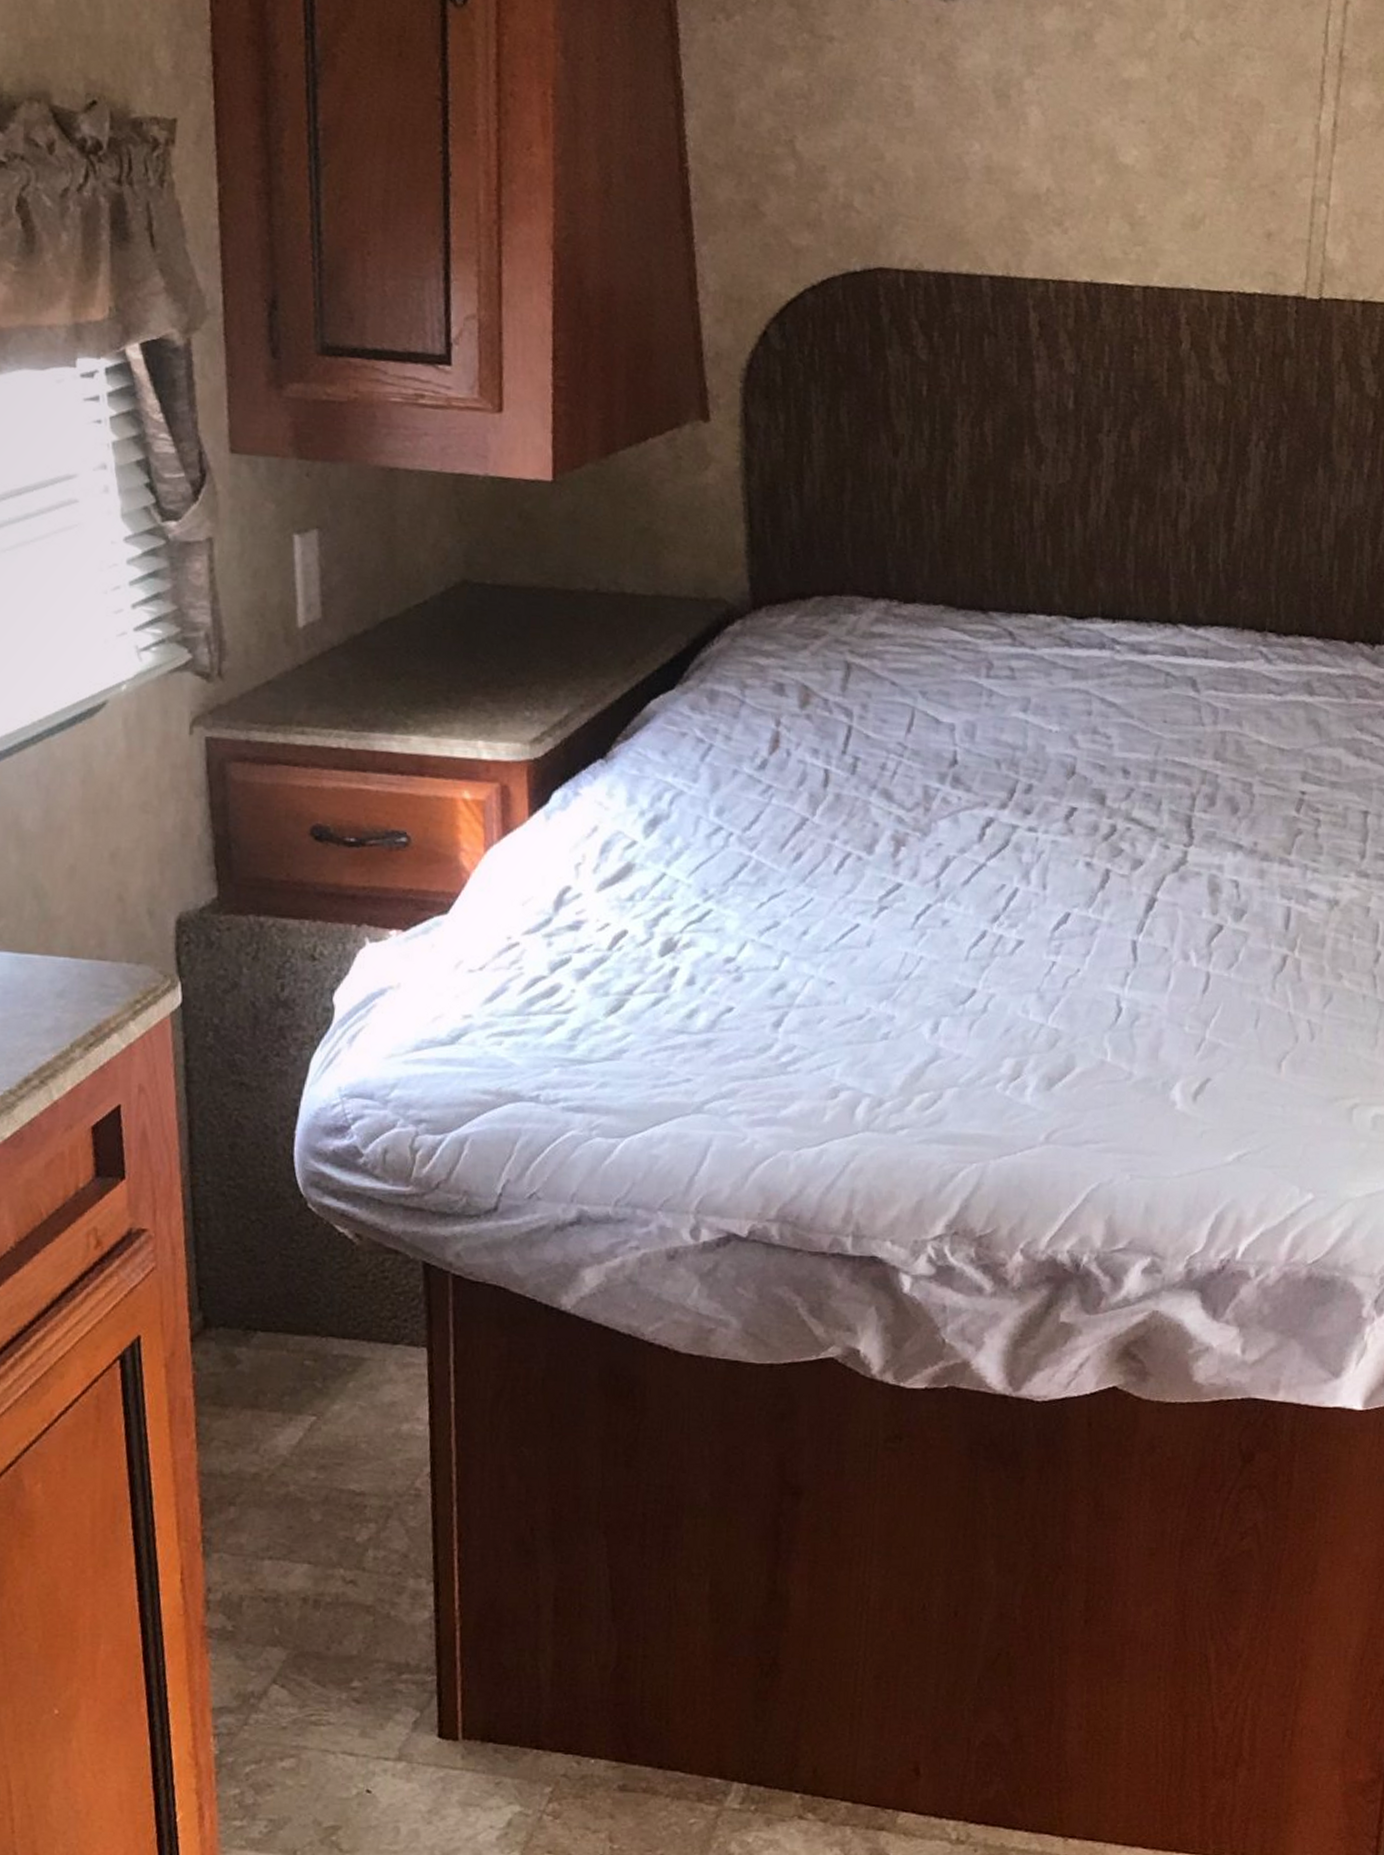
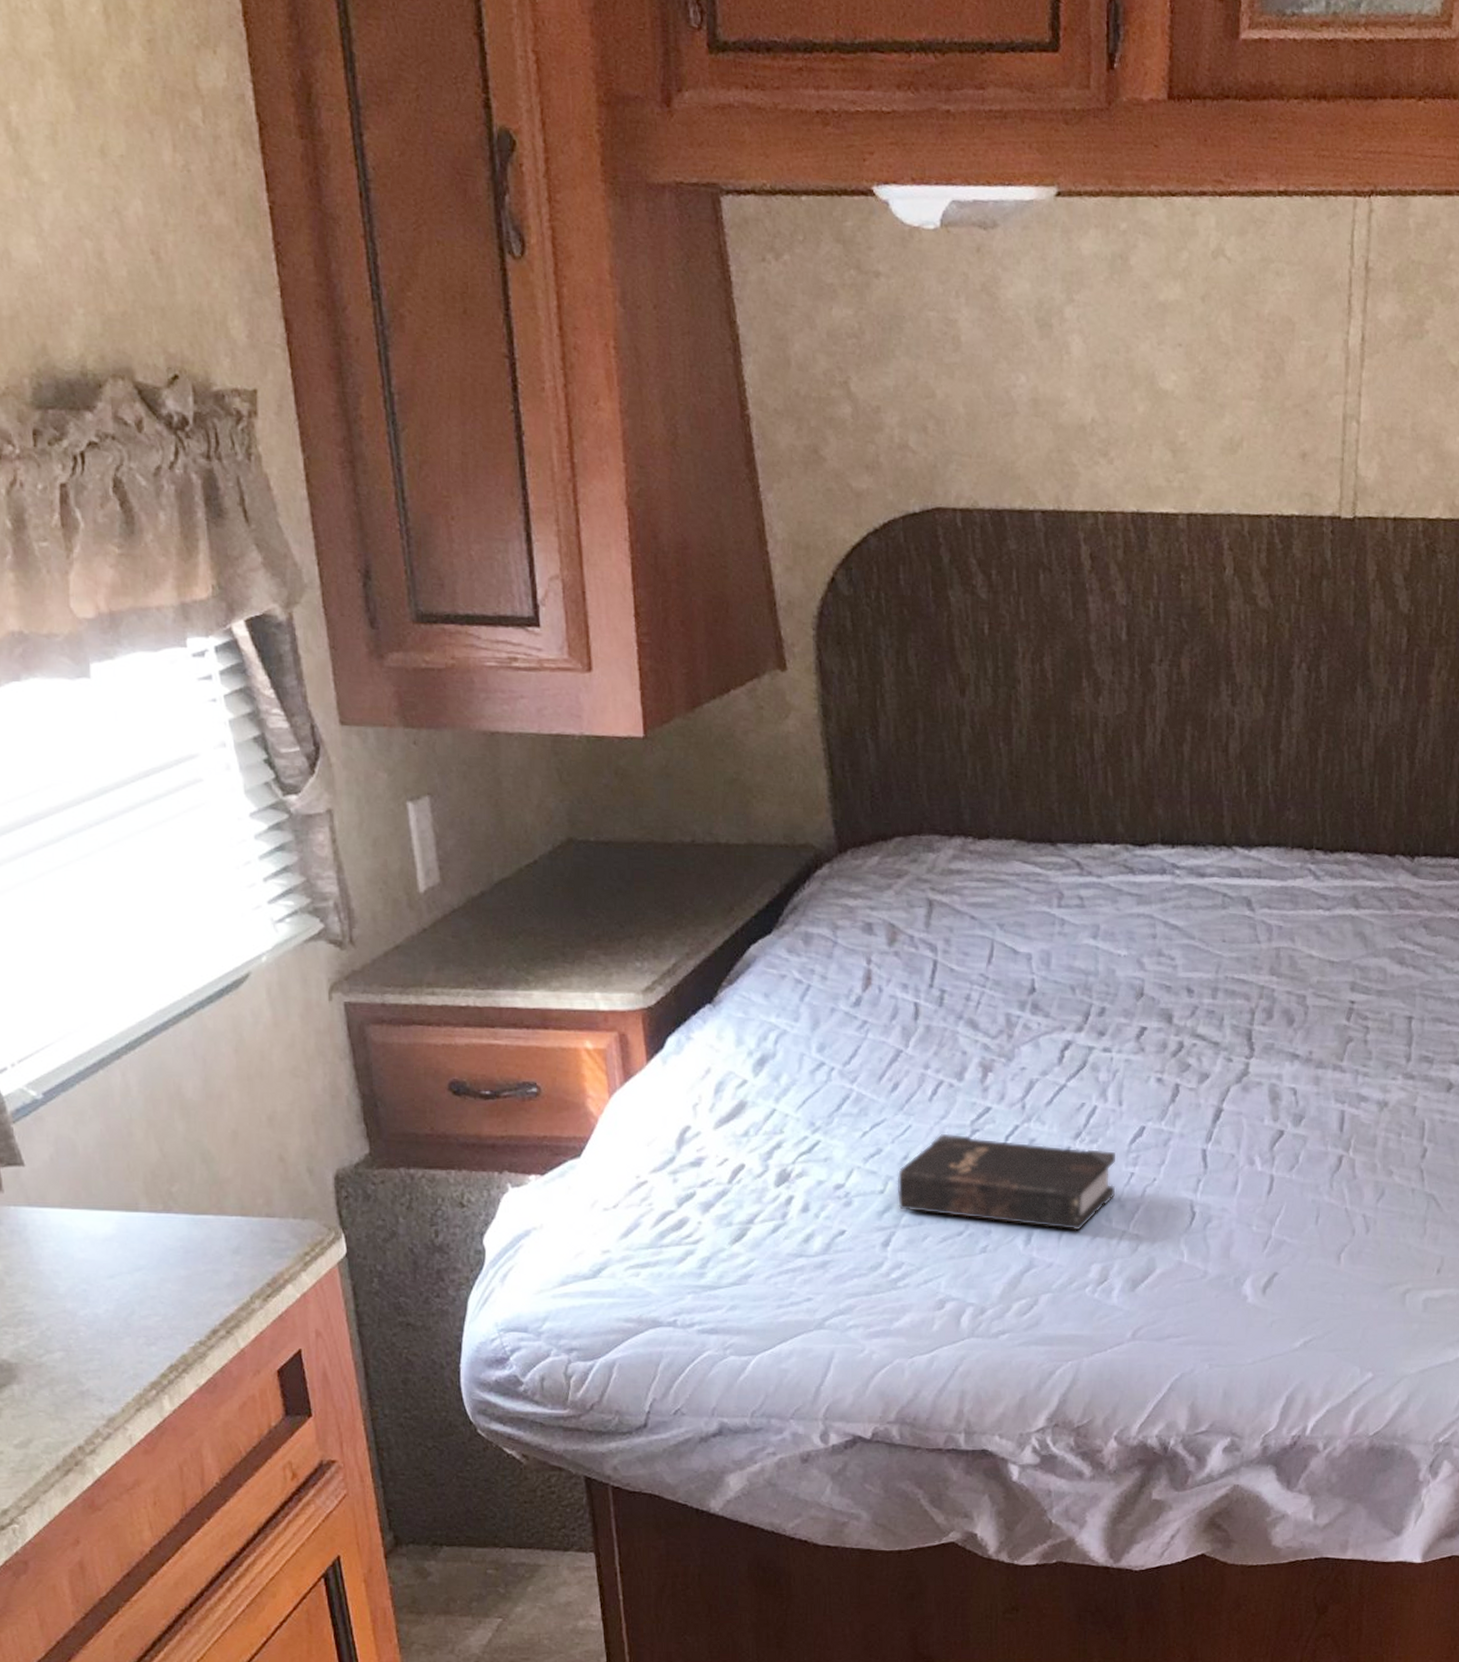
hardback book: none [793,909,1036,1021] -> present [898,1133,1115,1231]

